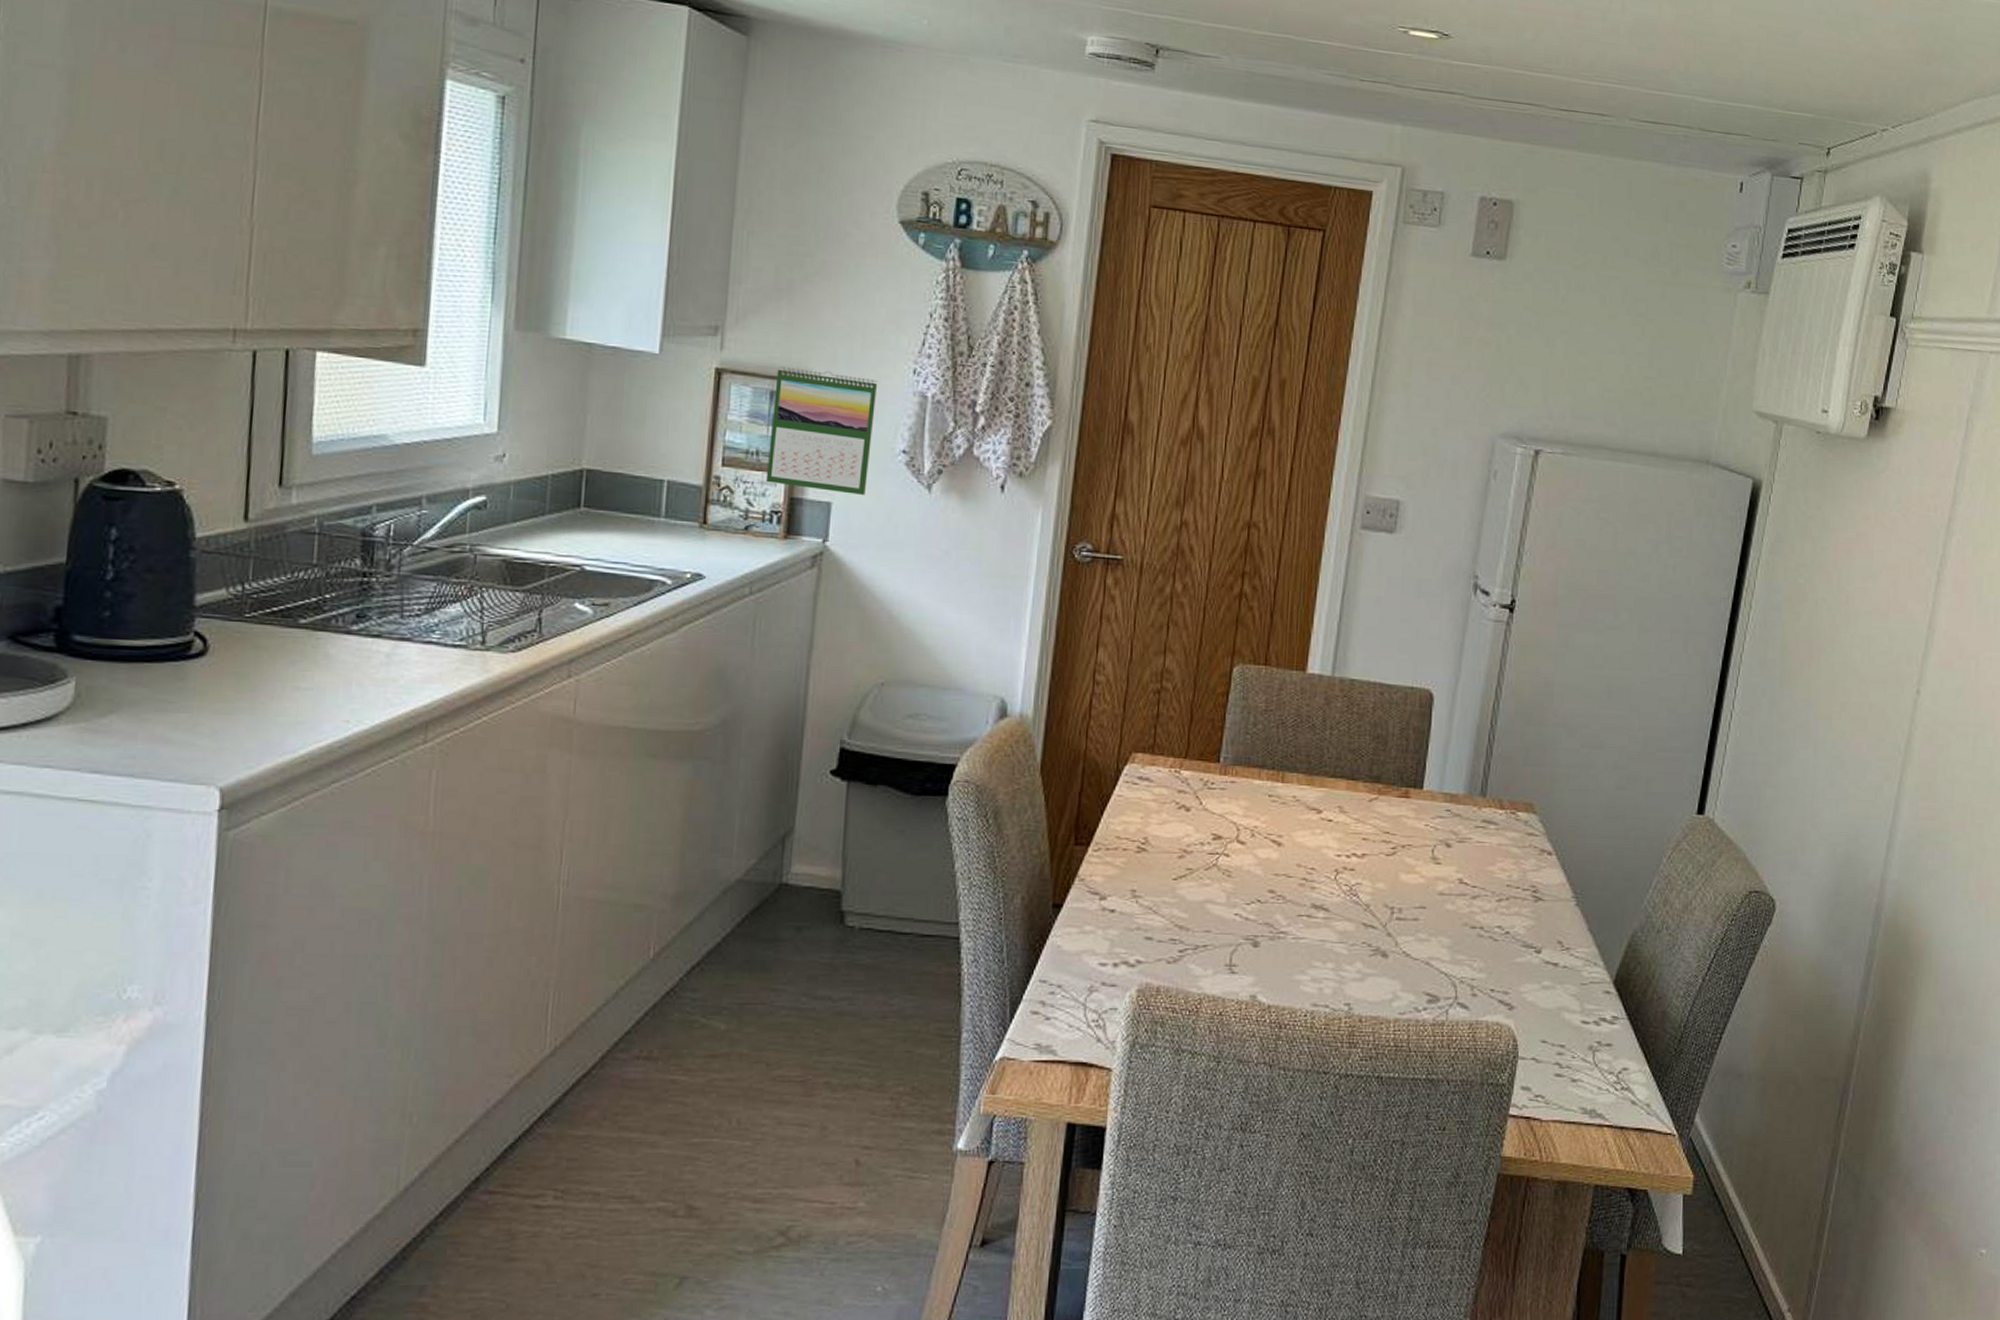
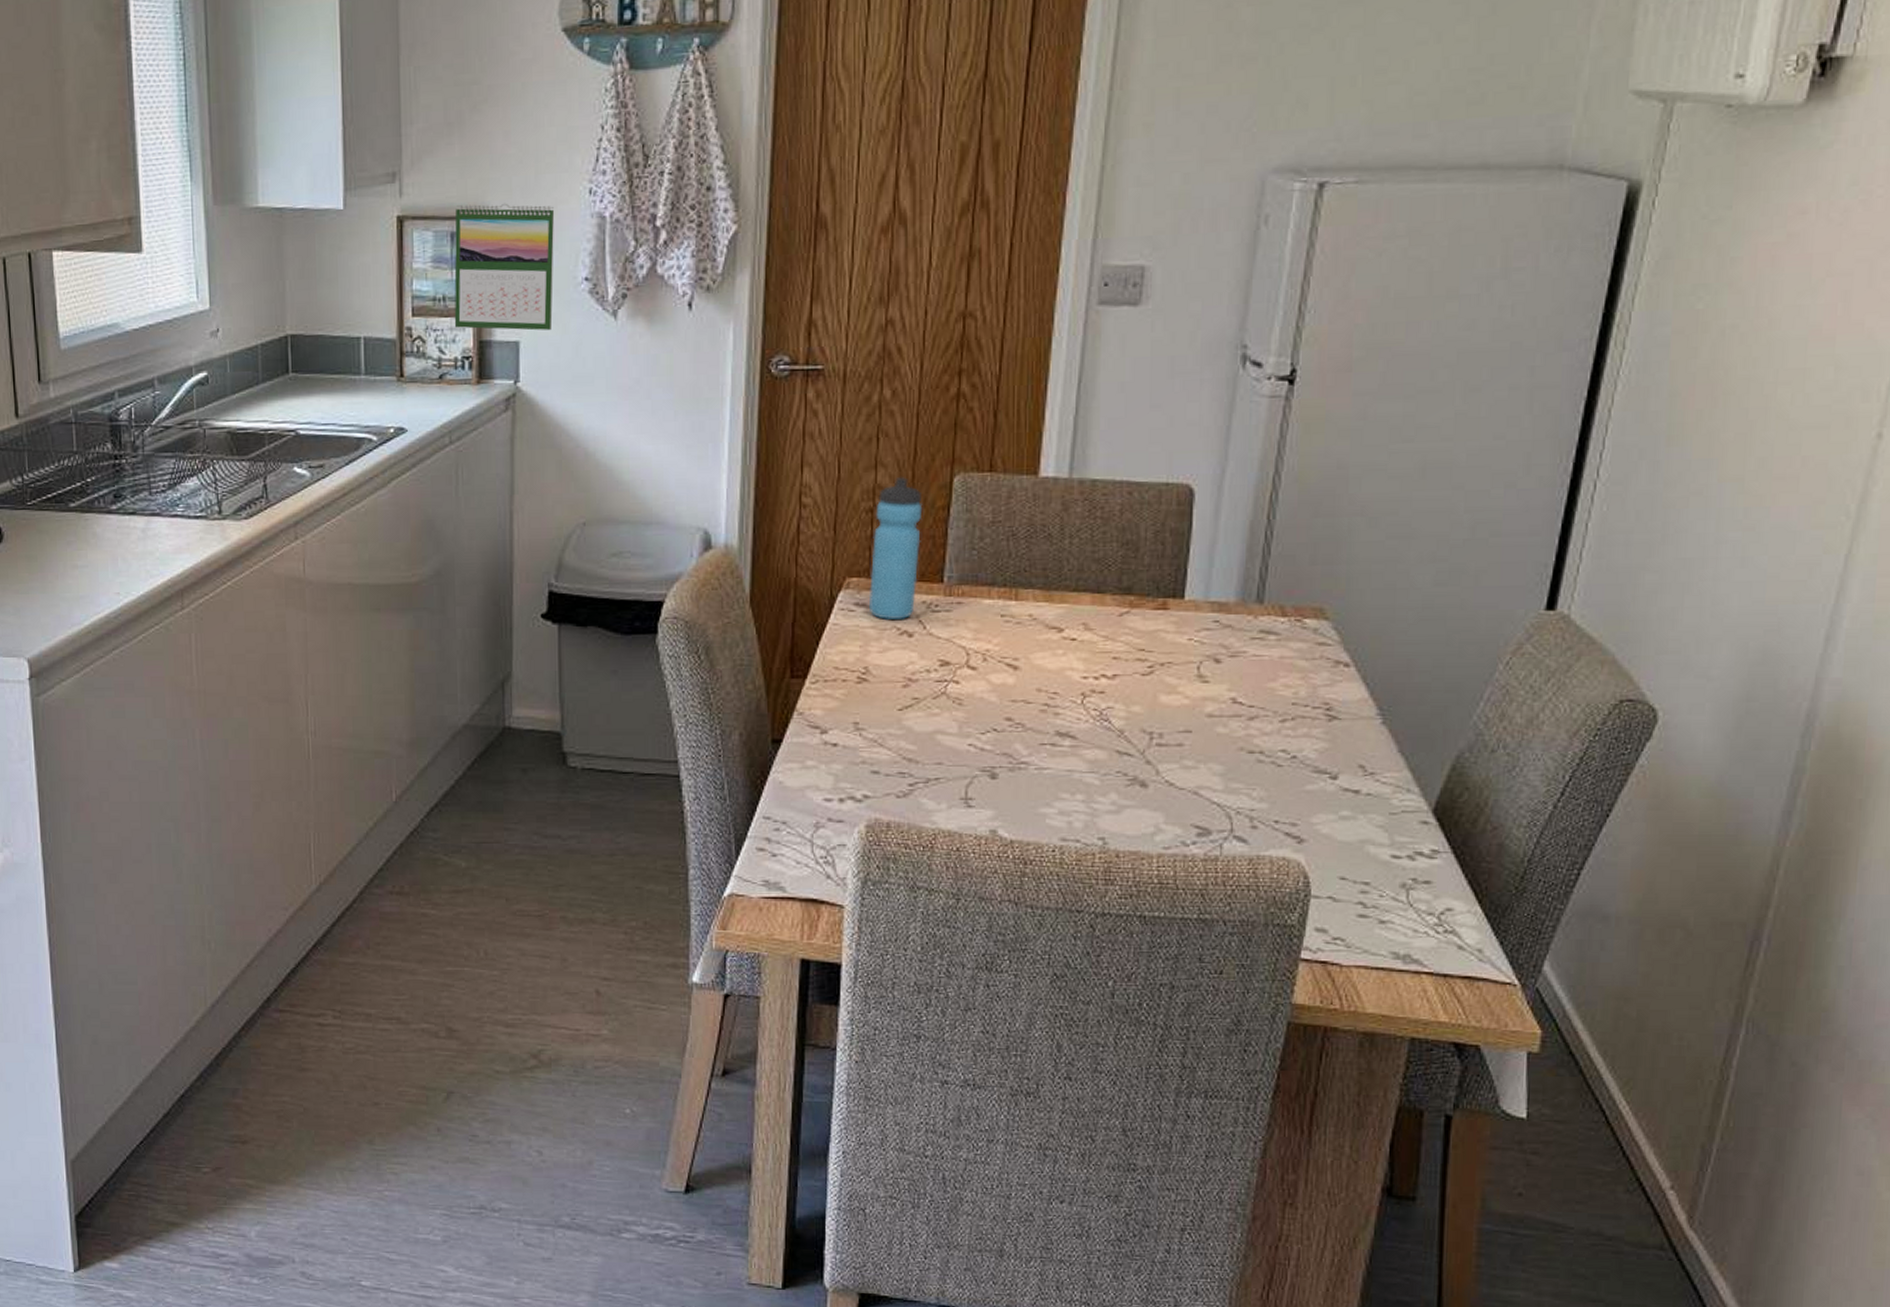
water bottle: none [1151,662,1205,795] -> present [868,476,923,621]

